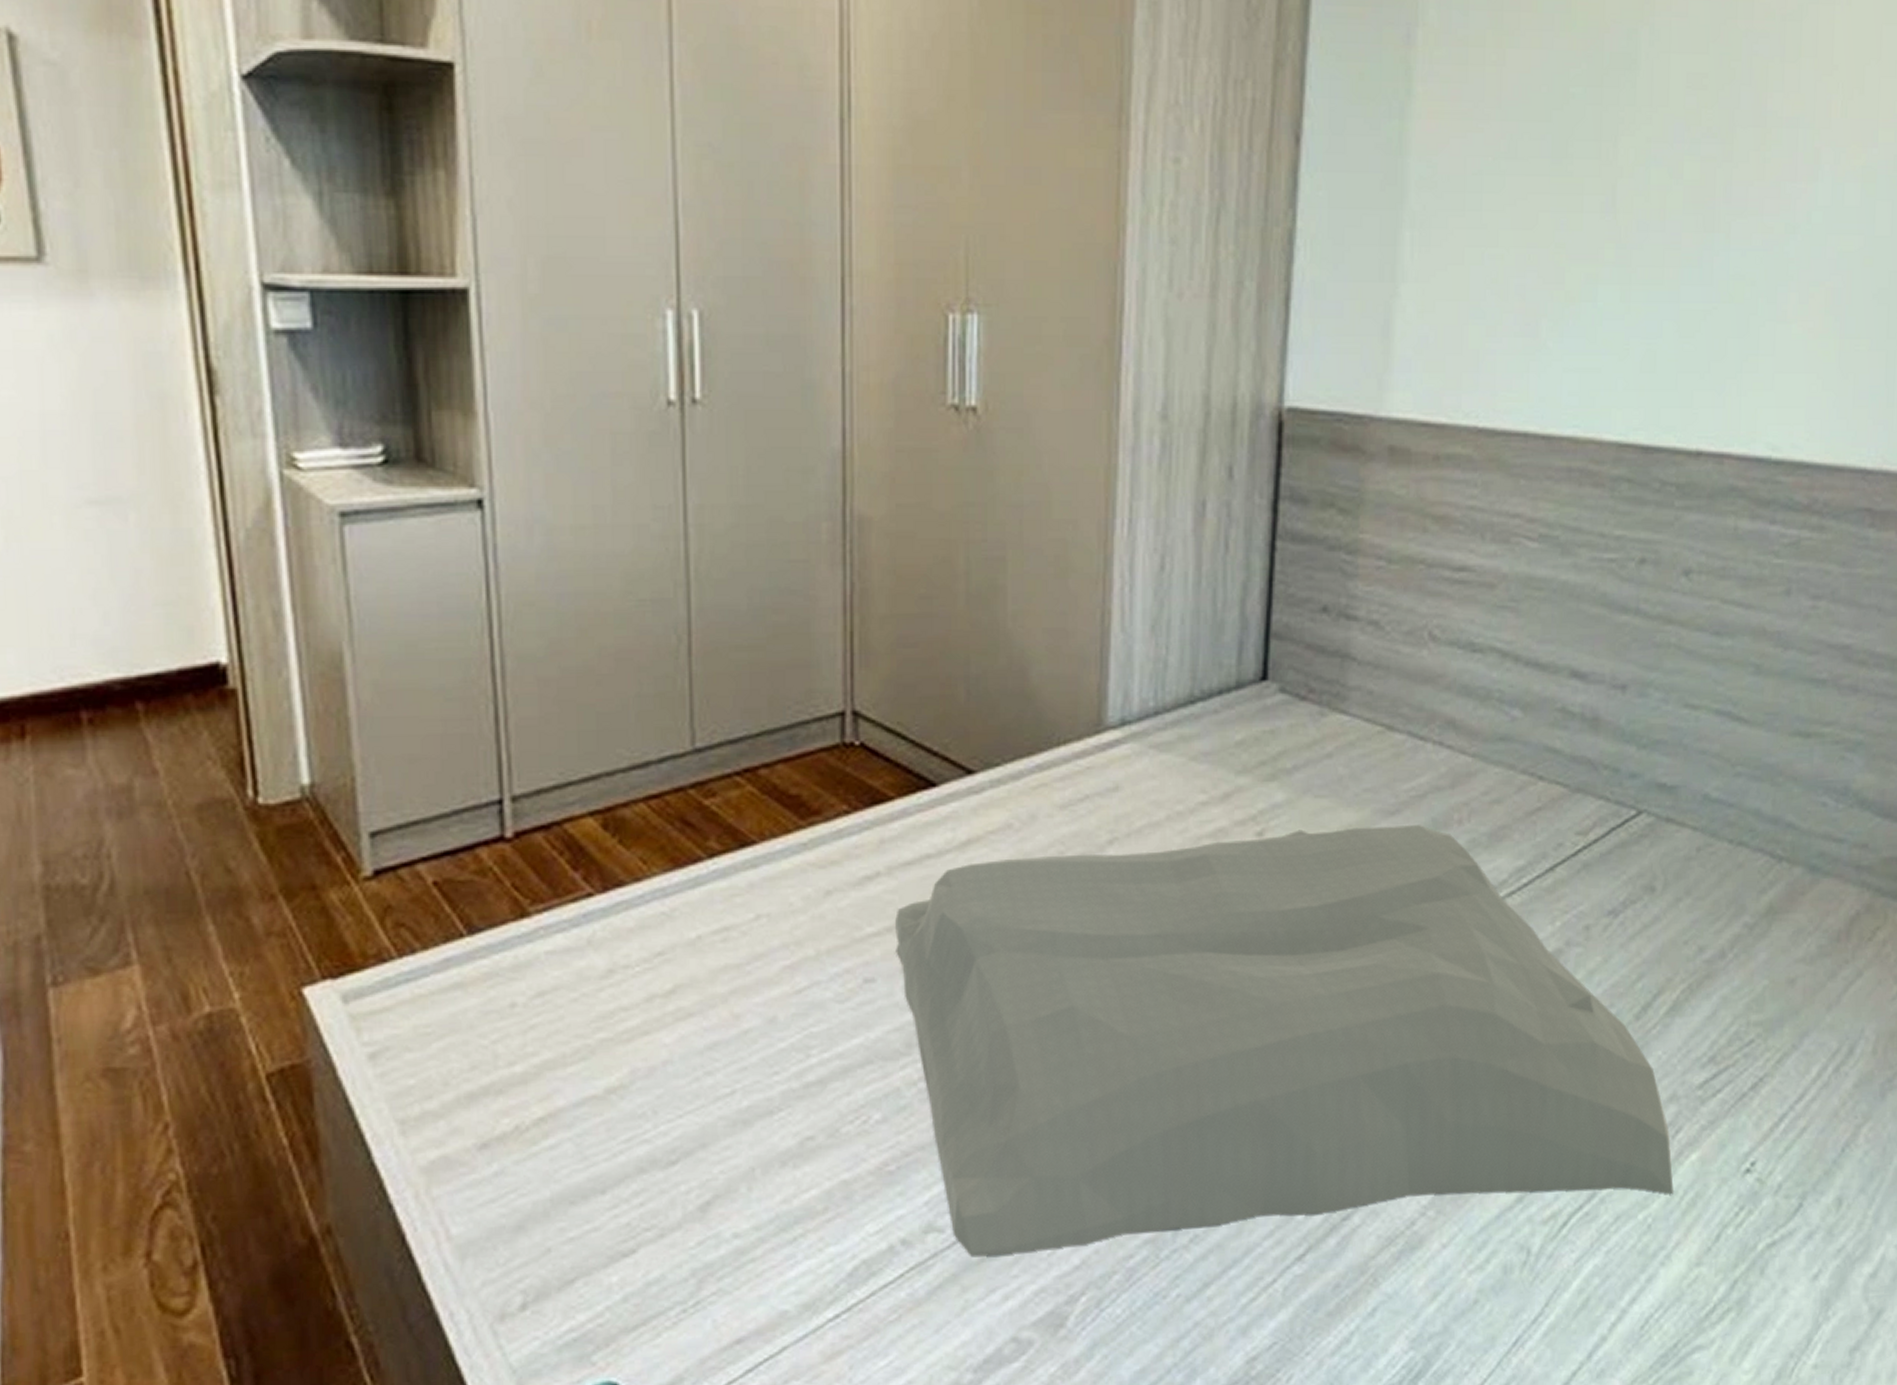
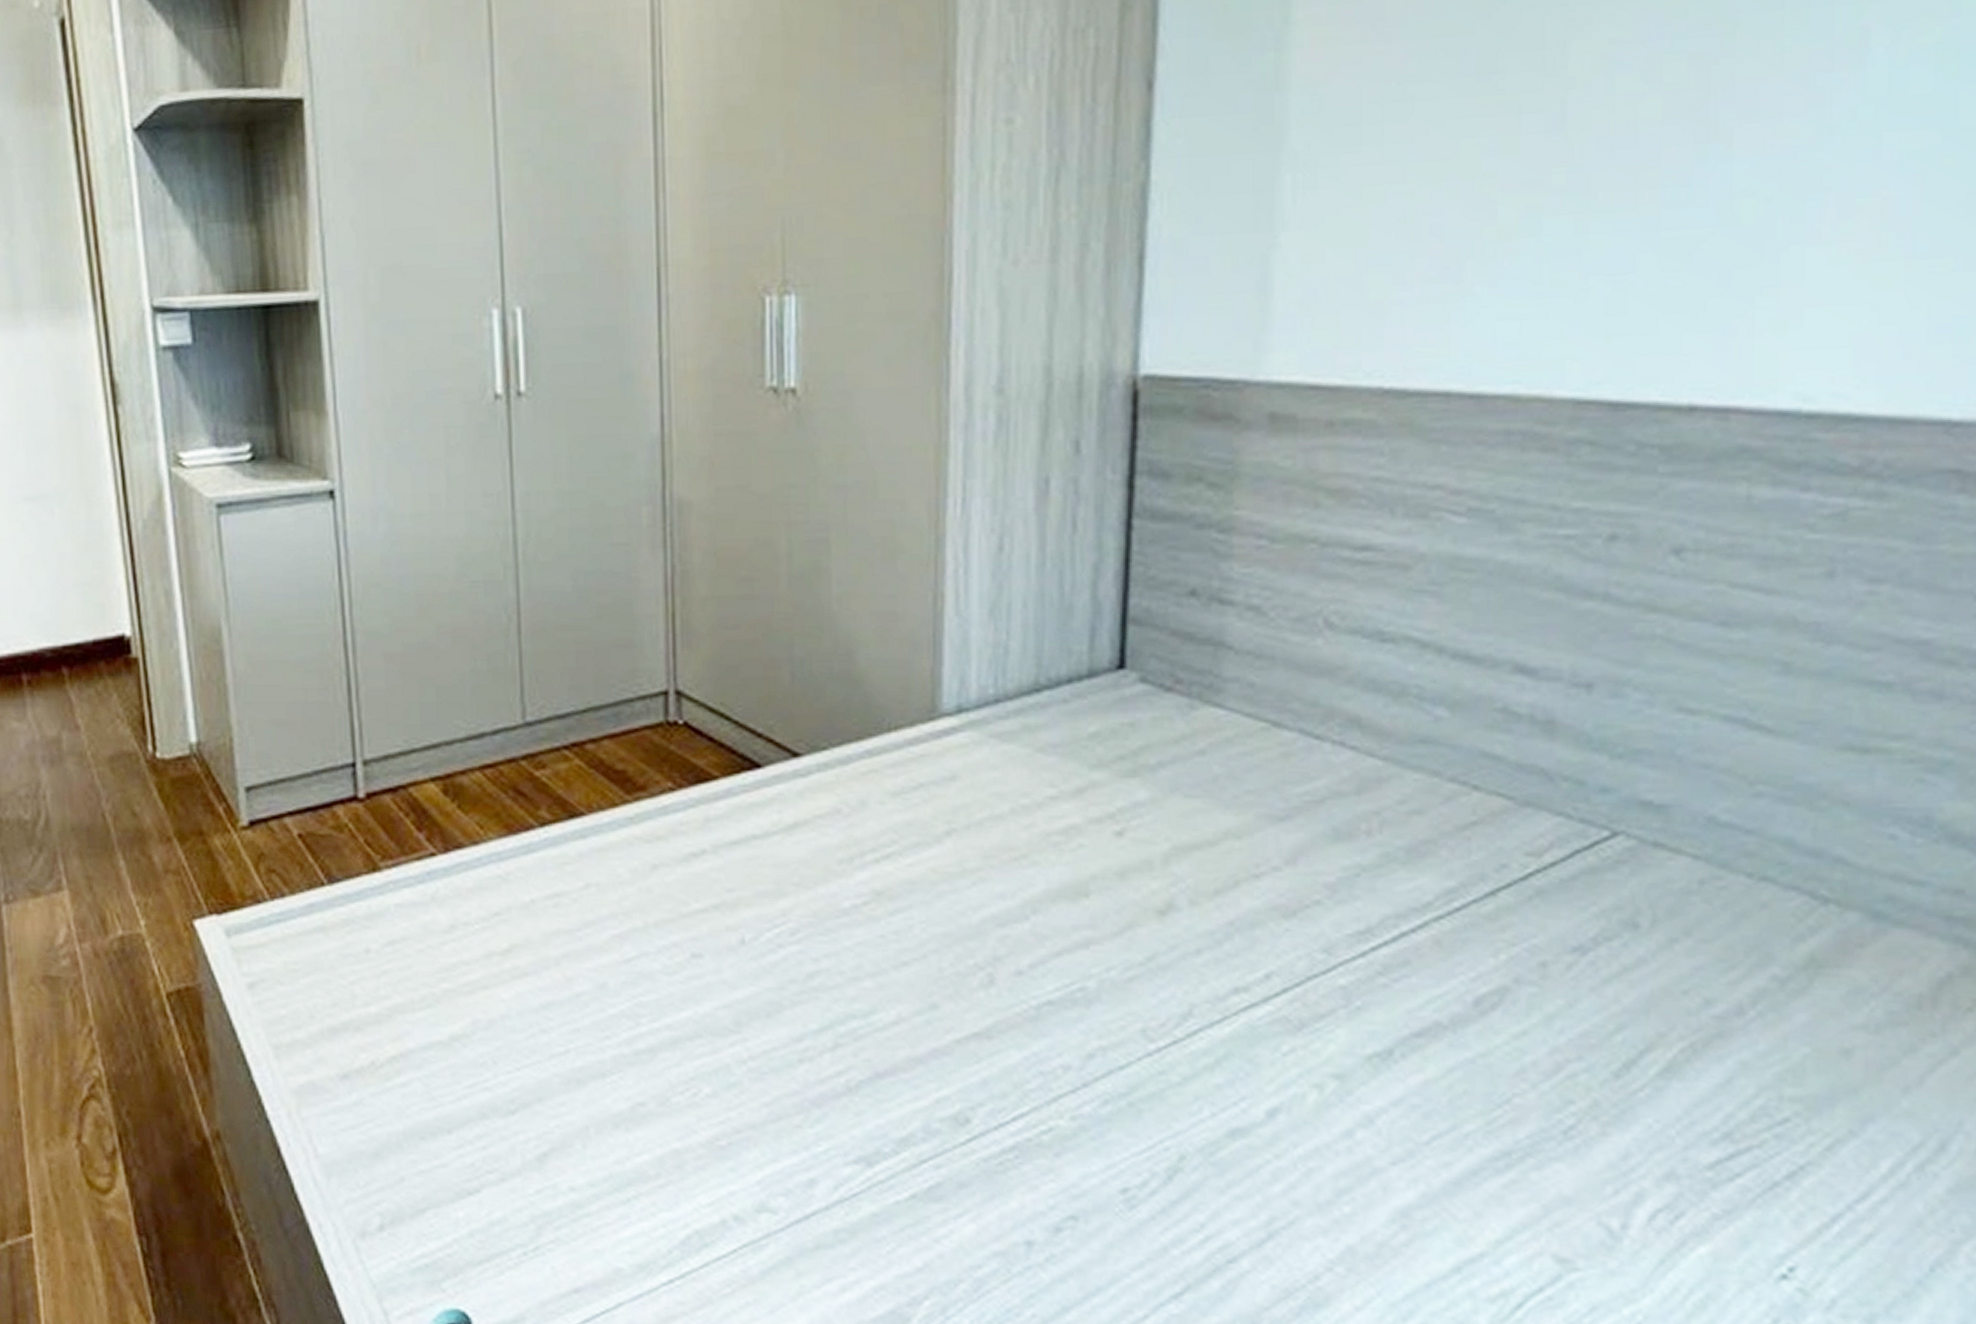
blanket: present [895,824,1673,1256] -> none [722,831,1673,1292]

